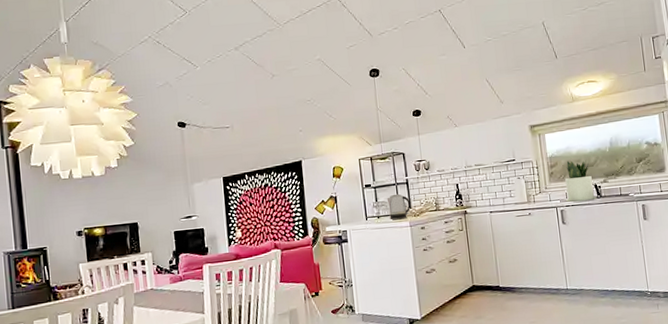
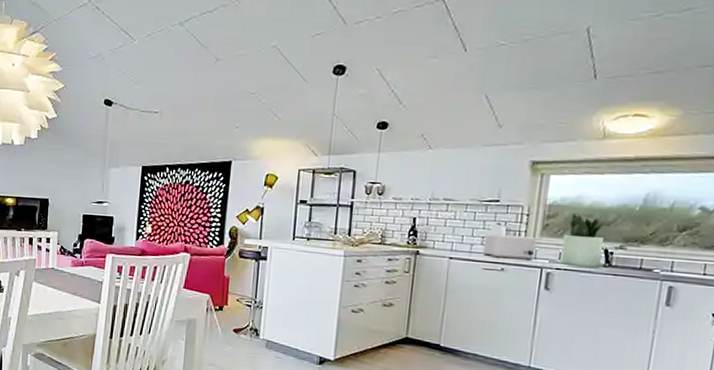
kettle: present [386,193,411,220] -> none [321,216,351,247]
toaster: none [511,184,550,207] -> present [482,234,537,262]

